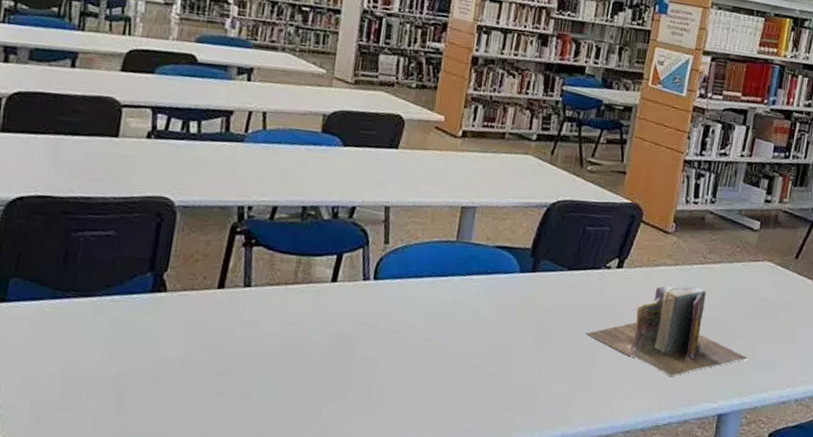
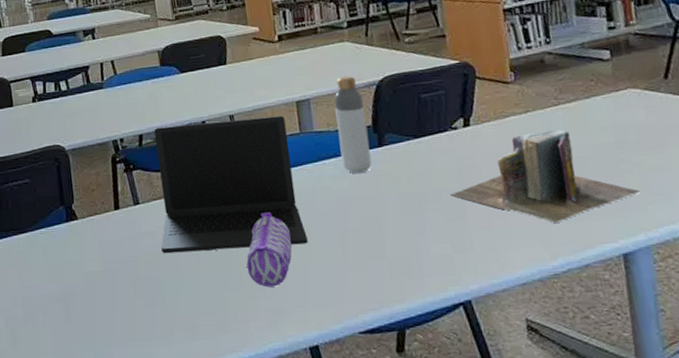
laptop: none [263,202,445,362] -> present [154,115,308,254]
pencil case: none [356,320,416,404] -> present [246,212,292,288]
bottle: none [490,190,531,296] -> present [334,76,372,173]

